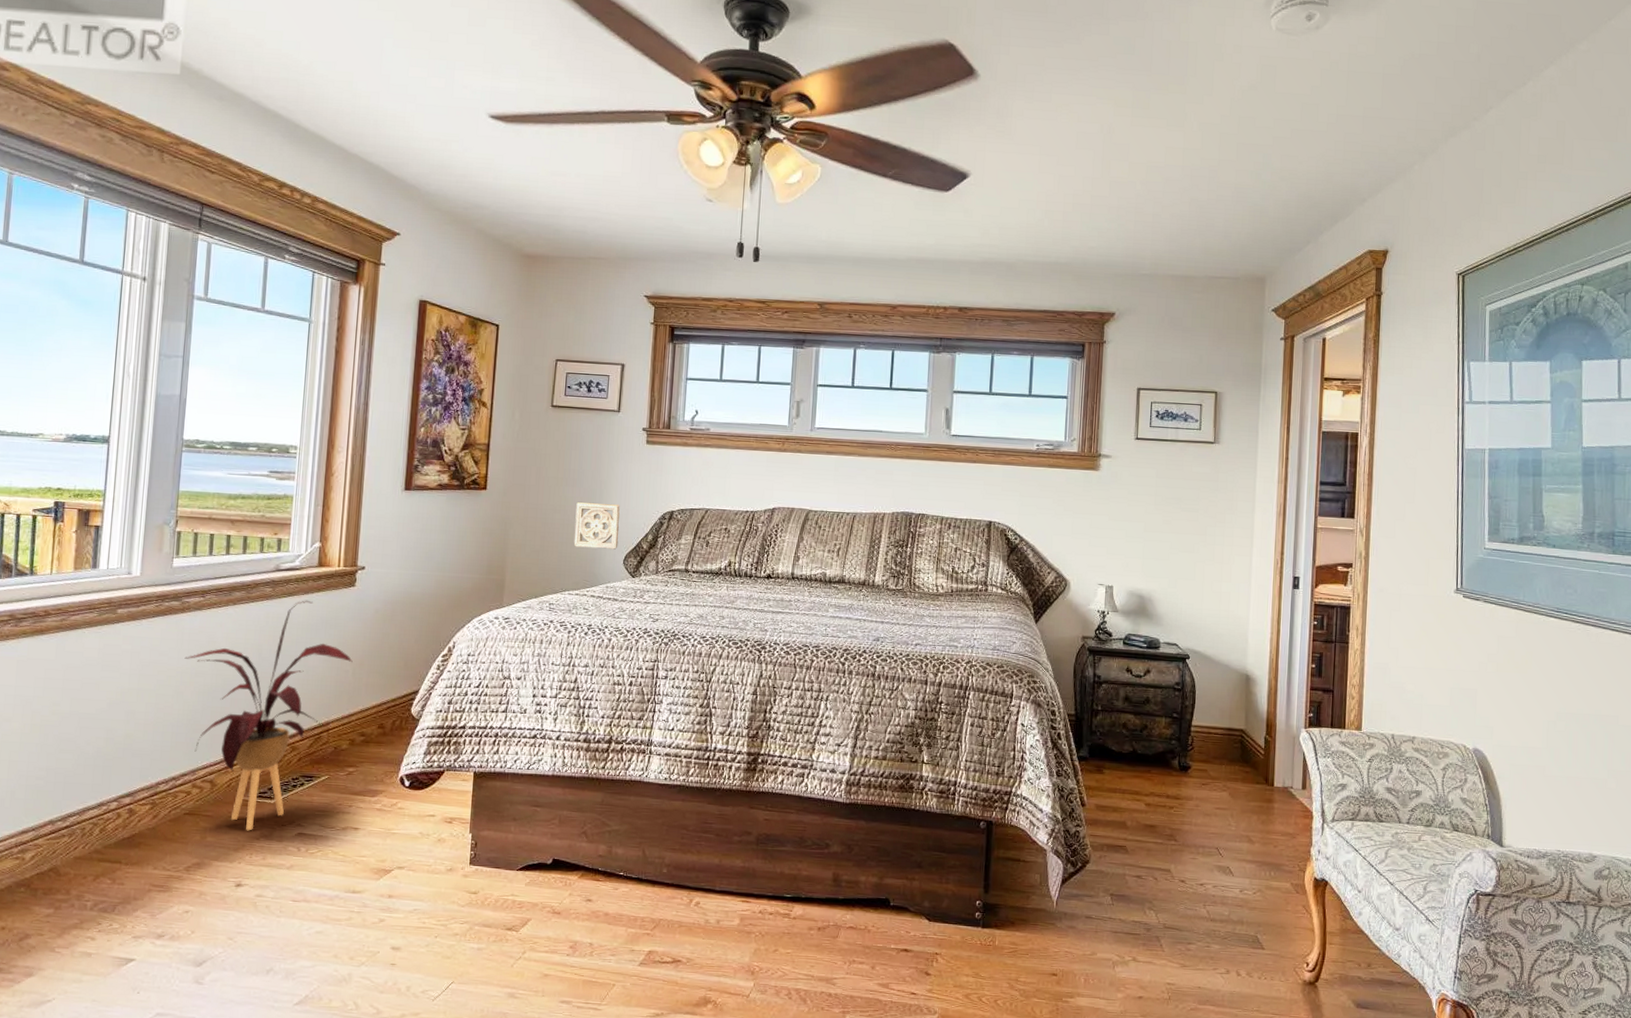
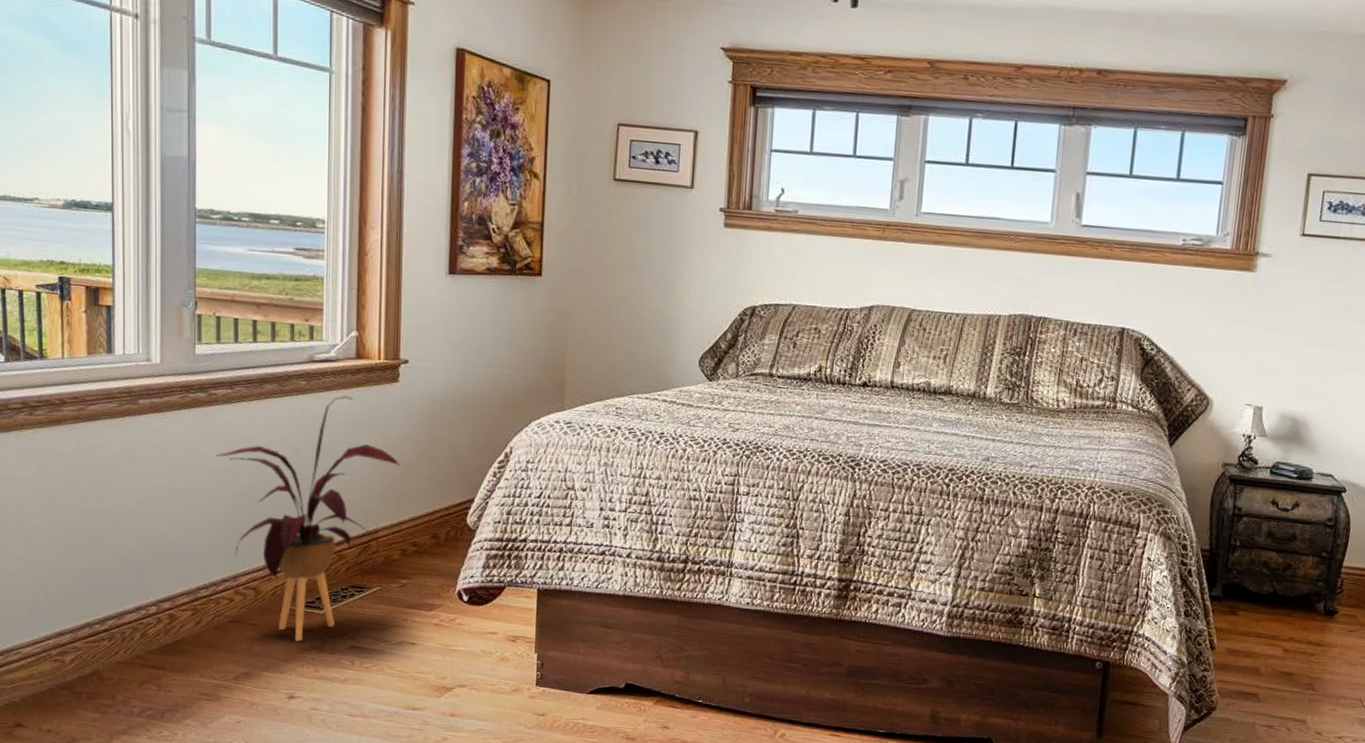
wall ornament: present [574,502,620,550] -> none [642,293,694,349]

